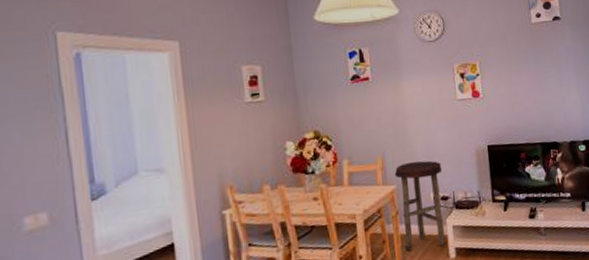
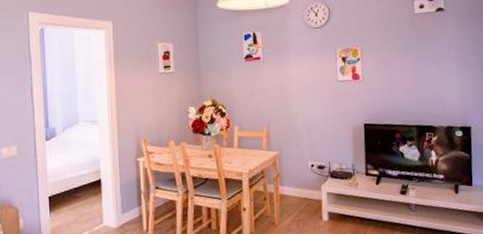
stool: present [394,160,445,251] -> none [277,132,321,210]

